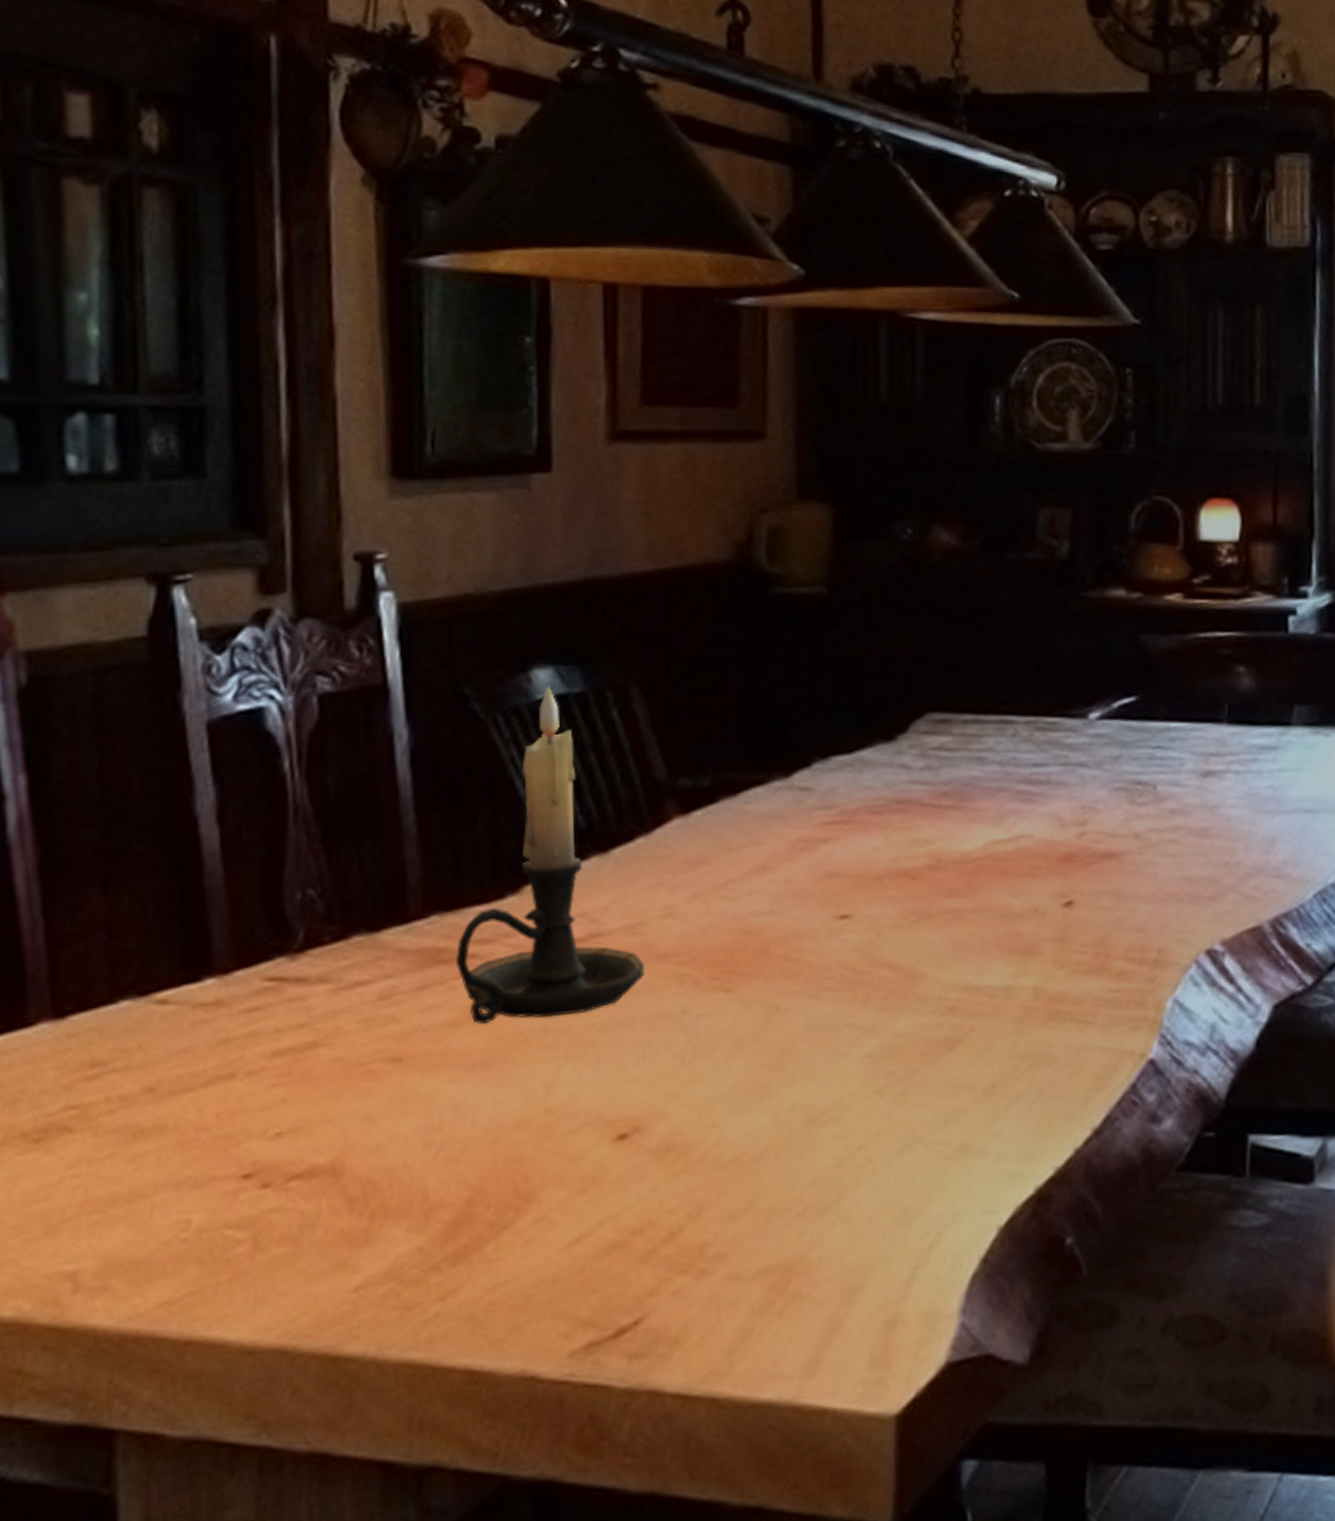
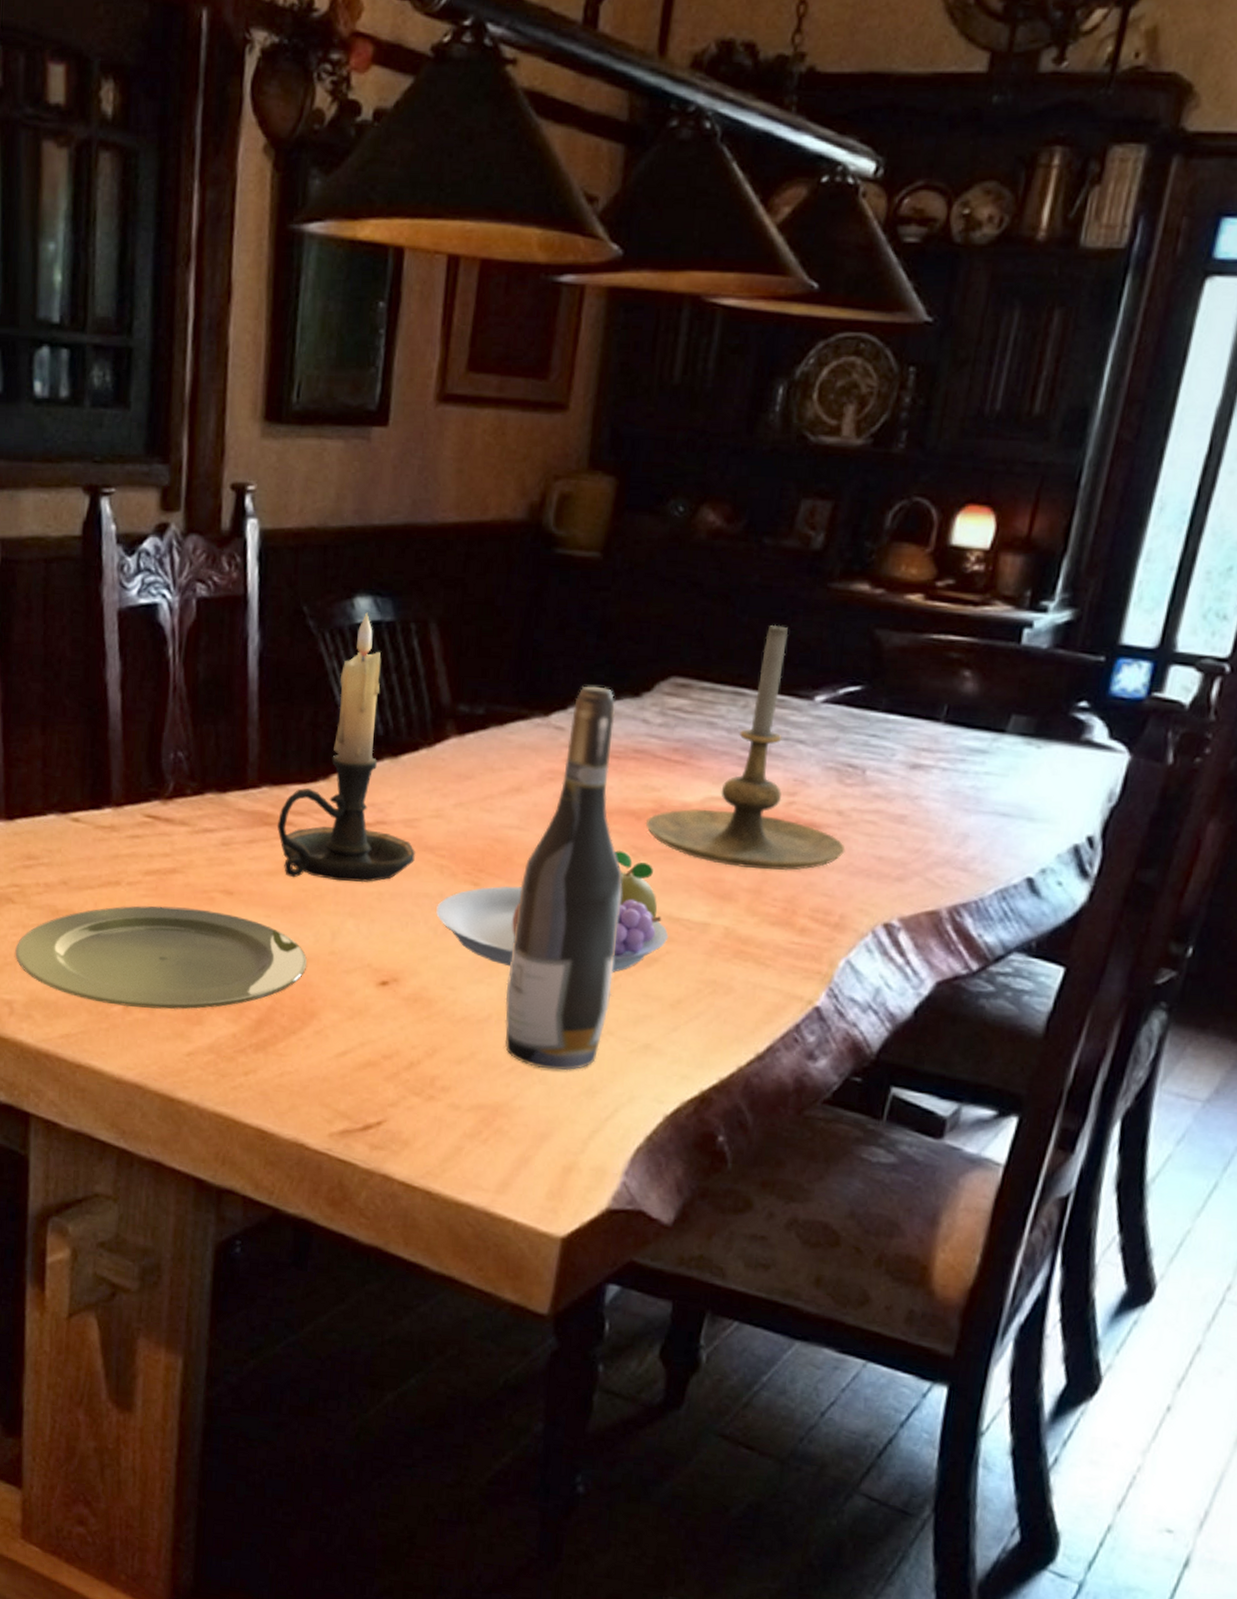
plate: none [78,1088,516,1246] -> present [15,906,308,1010]
fruit bowl: none [680,919,970,1084] -> present [436,850,669,972]
wine bottle: none [781,735,913,1203] -> present [505,686,623,1071]
candle holder: none [922,641,1151,915] -> present [645,623,846,870]

